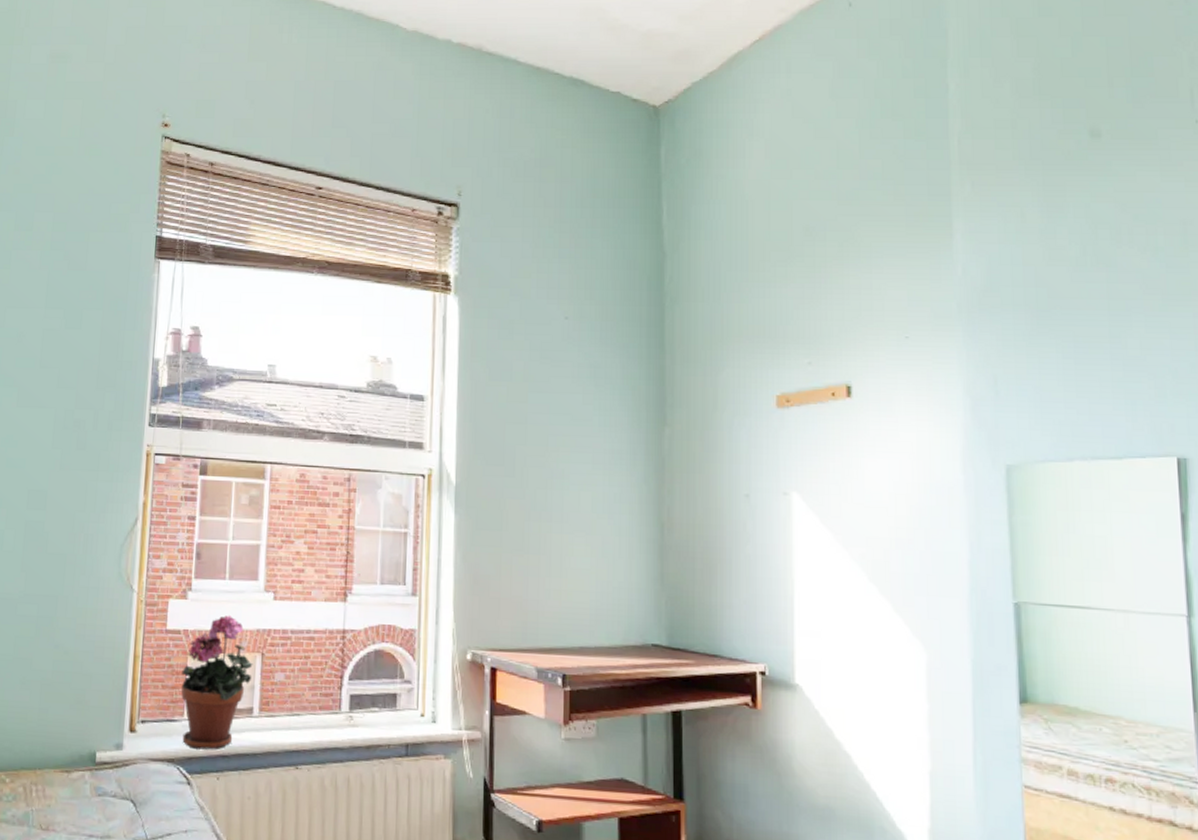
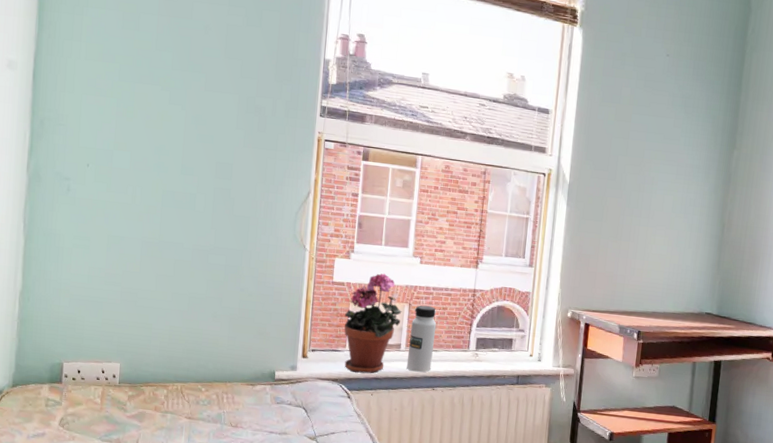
water bottle: none [261,654,298,745] -> present [406,305,437,372]

